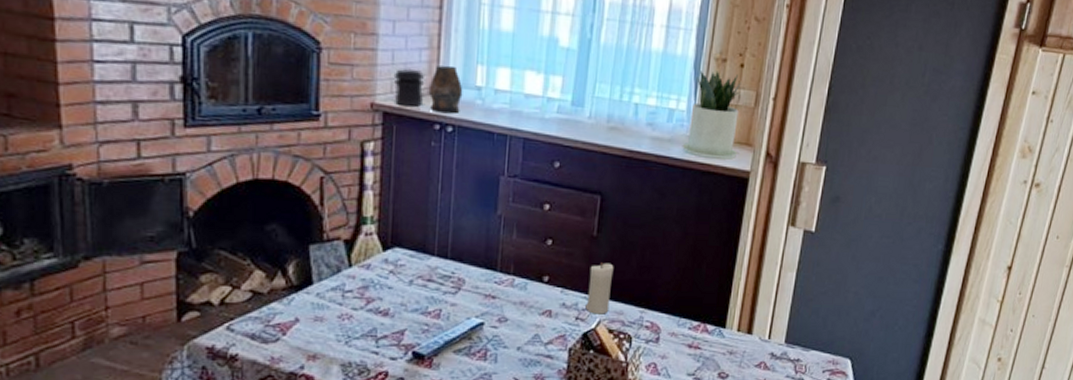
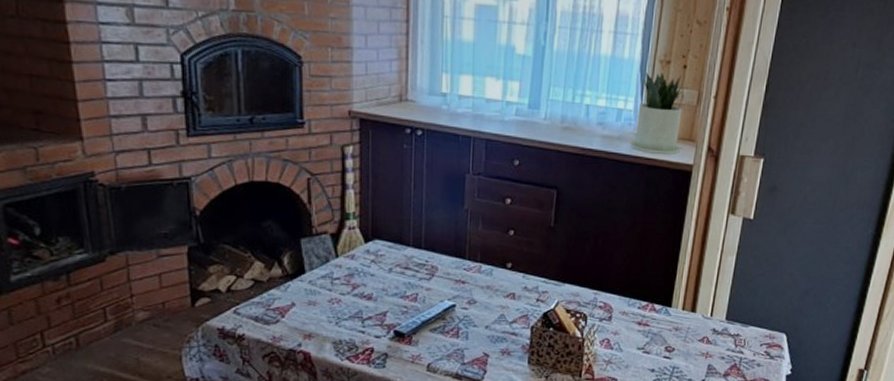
jar: present [393,68,424,108] -> none [367,78,395,114]
ceramic pot: present [429,65,463,115] -> none [400,74,430,119]
candle: present [585,262,614,314] -> none [545,250,570,296]

